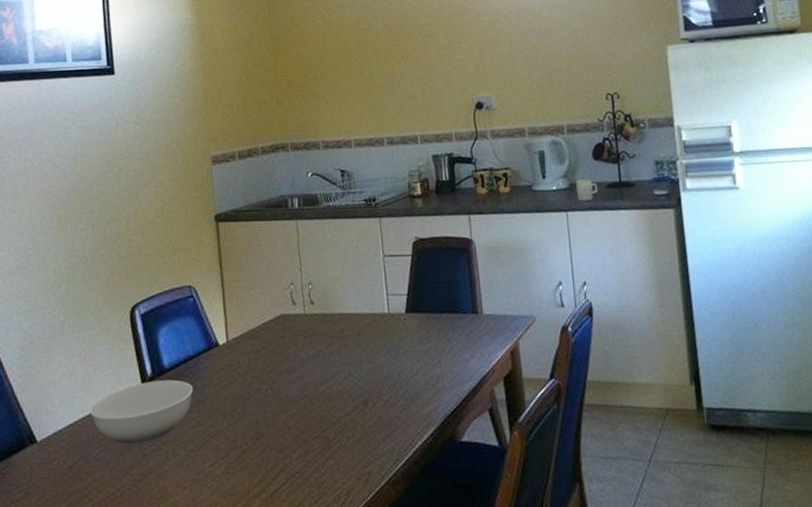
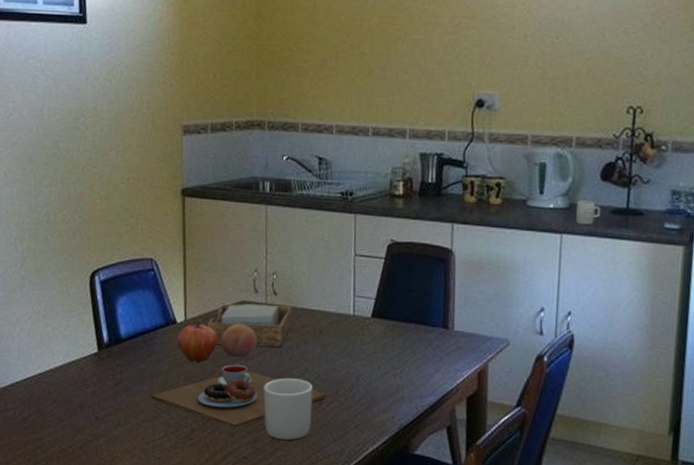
bowl: present [89,379,194,445] -> none [46,348,148,407]
place setting: none [198,378,372,444] -> present [150,365,328,428]
fruit: none [219,339,260,383] -> present [176,320,218,363]
napkin holder: none [249,313,331,362] -> present [207,303,292,348]
fruit: none [264,337,300,372] -> present [221,323,258,358]
mug: none [309,383,360,449] -> present [263,378,313,441]

